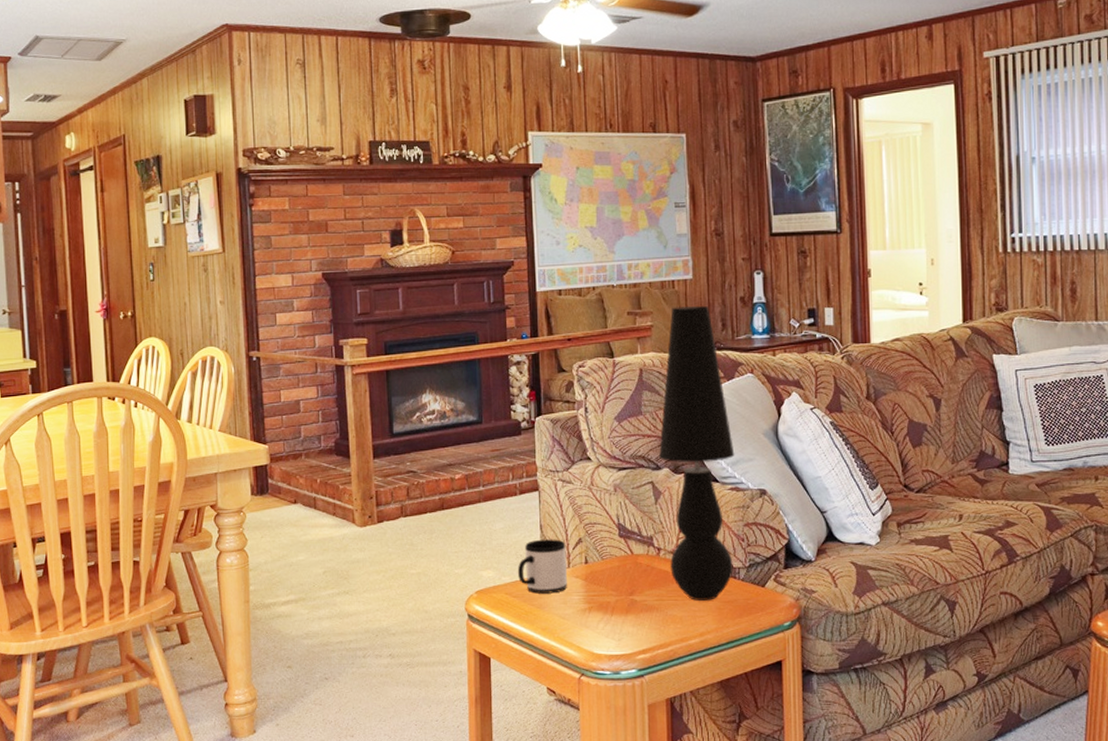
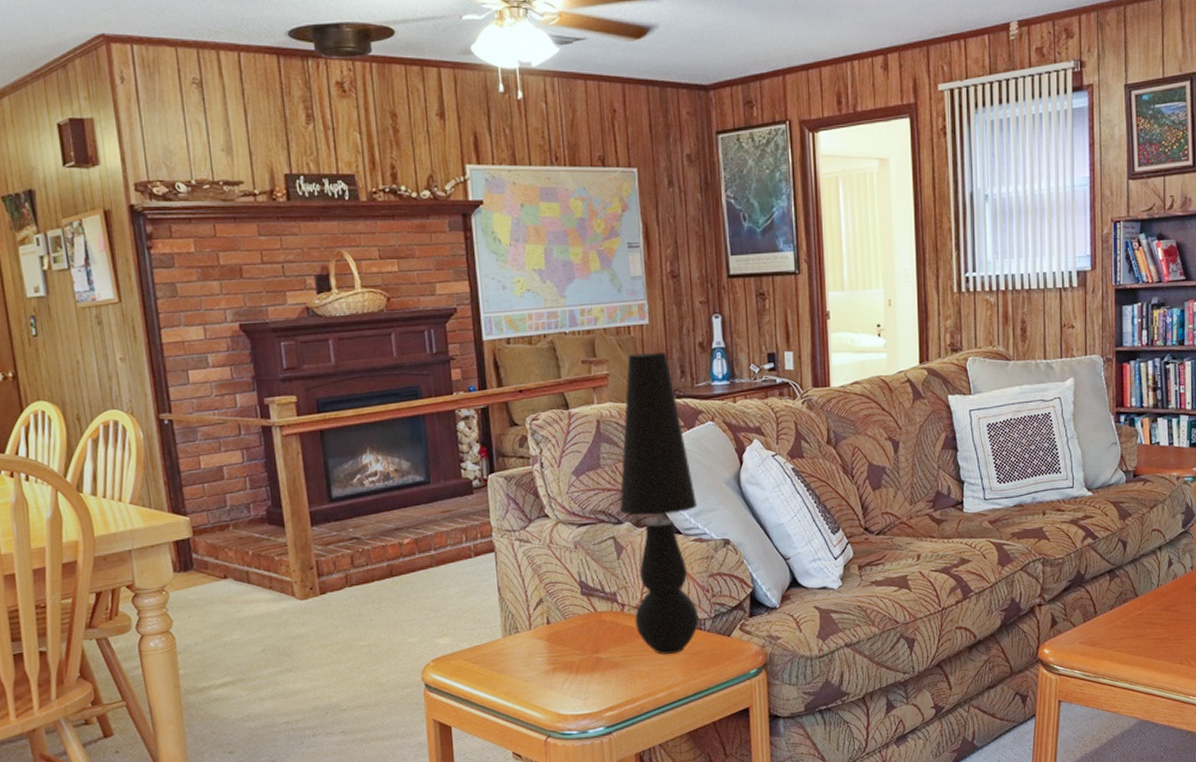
mug: present [517,539,567,594] -> none [475,601,529,658]

